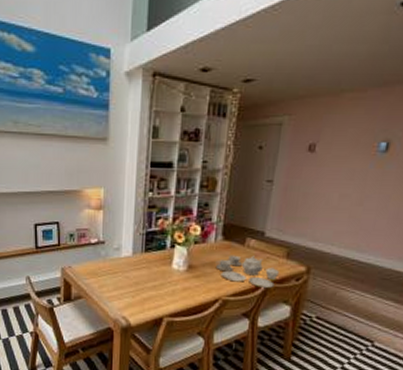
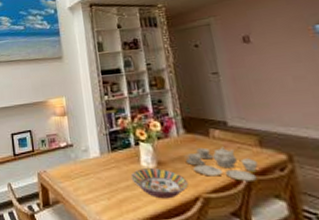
serving bowl: none [159,271,212,300] -> present [130,168,188,199]

